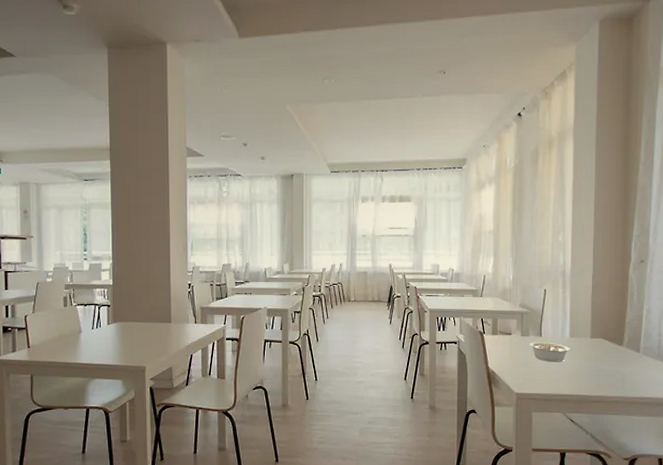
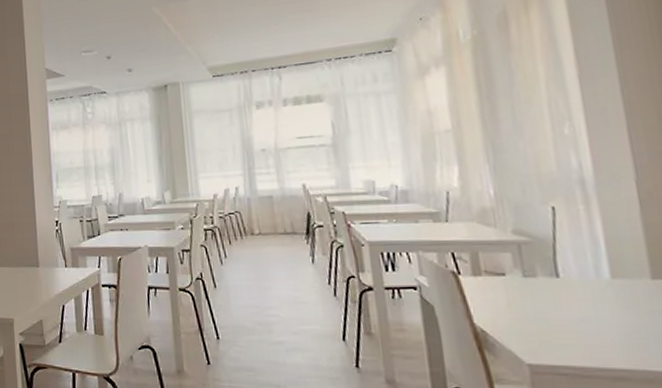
legume: present [529,342,571,362] -> none [539,286,618,317]

